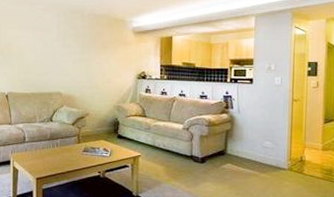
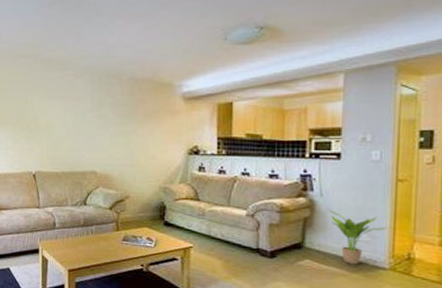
potted plant: none [244,123,286,167] -> present [328,209,387,265]

